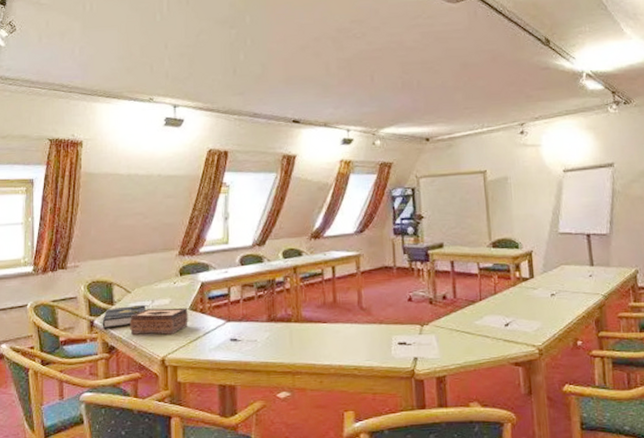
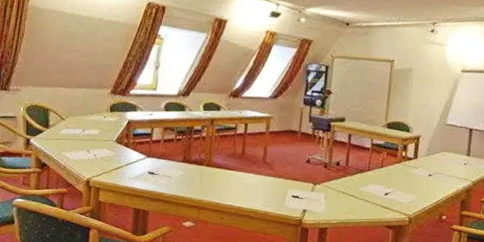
spell book: present [102,304,149,329] -> none [37,130,80,148]
tissue box: present [130,307,188,335] -> none [61,136,114,161]

